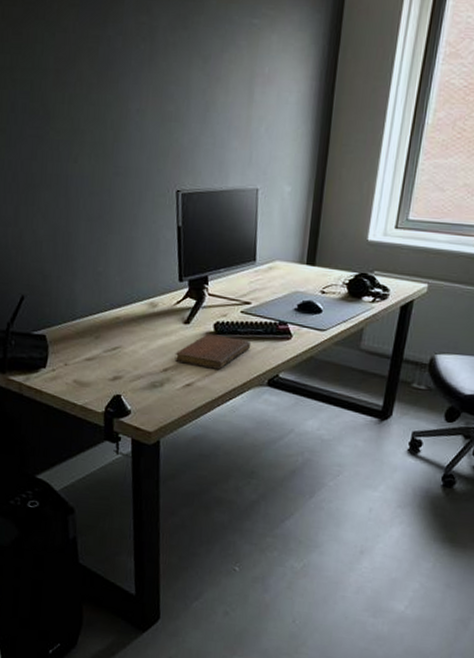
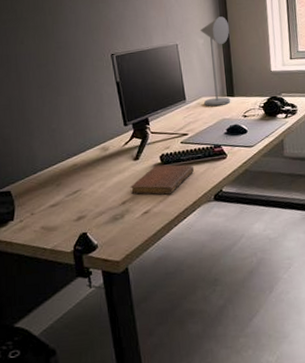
desk lamp: none [277,159,327,275] -> present [200,16,231,106]

